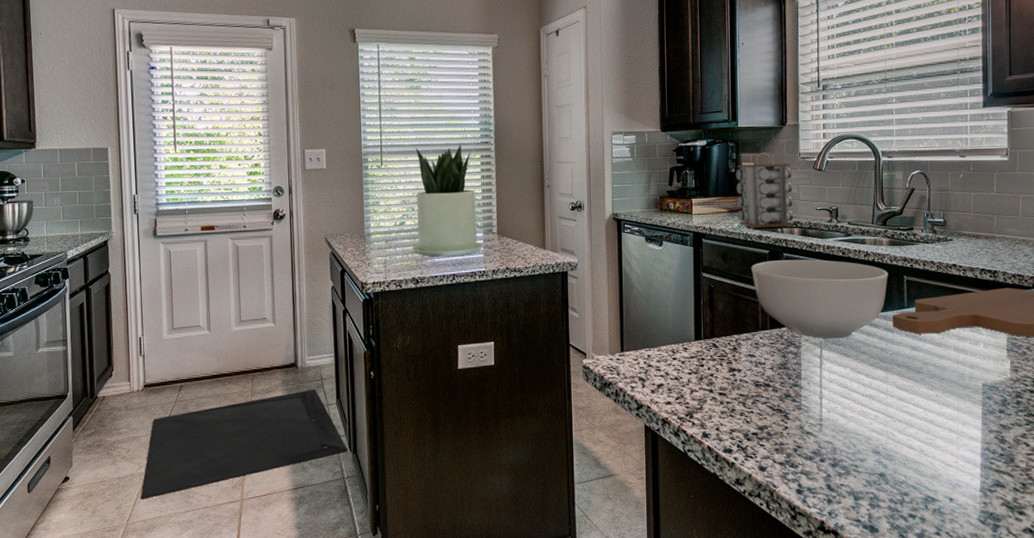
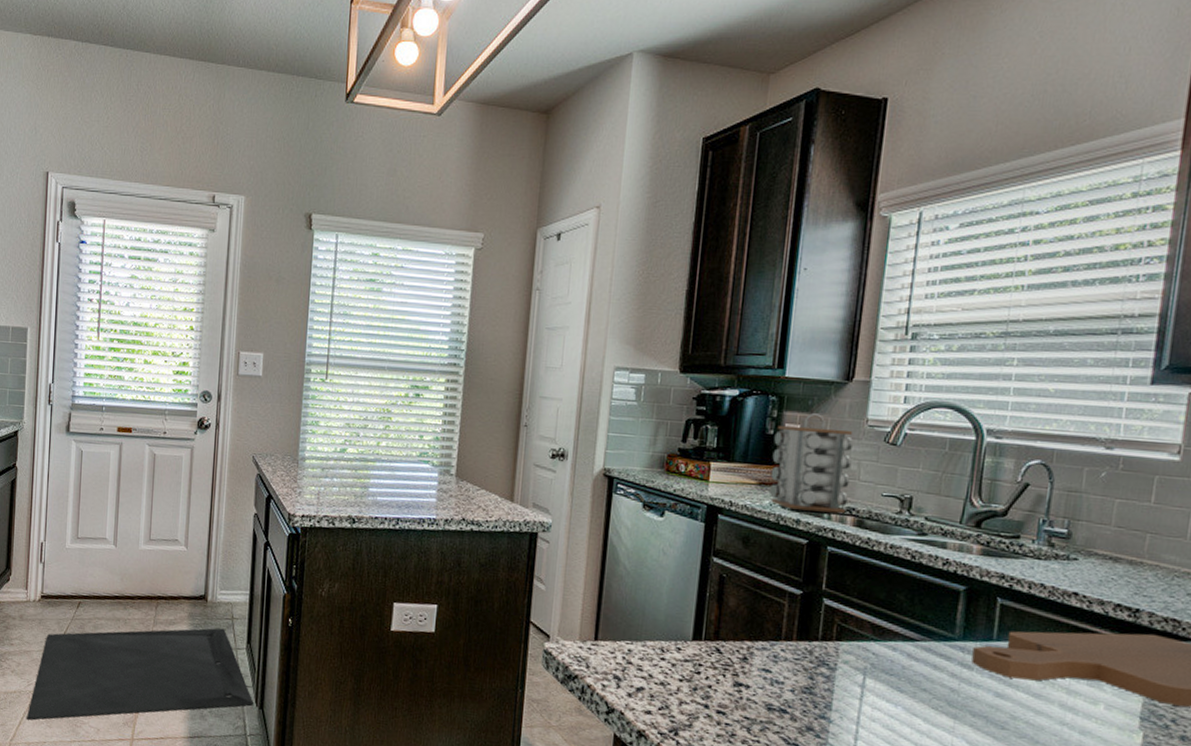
planter: present [411,145,484,257] -> none [351,361,438,497]
bowl: present [751,259,889,339] -> none [780,553,975,667]

